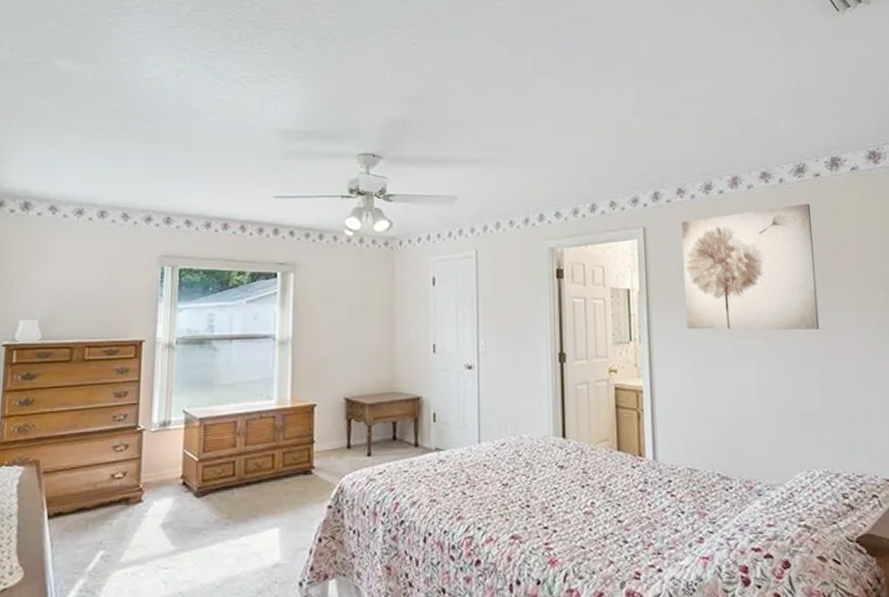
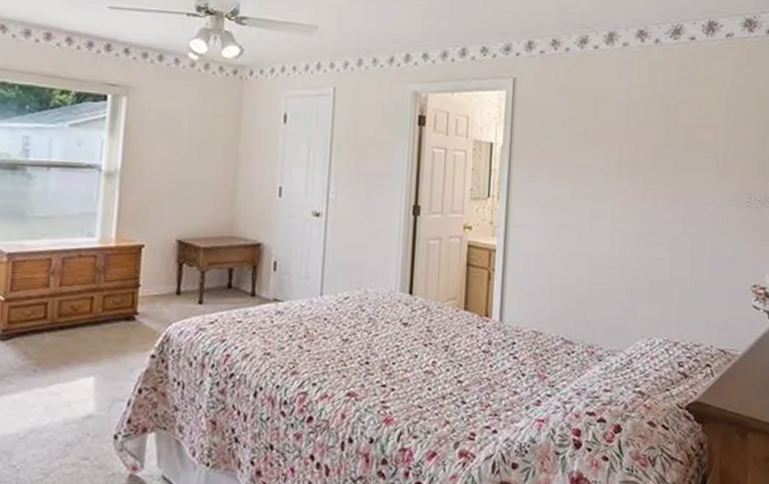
wall art: present [681,203,820,330] -> none [547,67,682,198]

